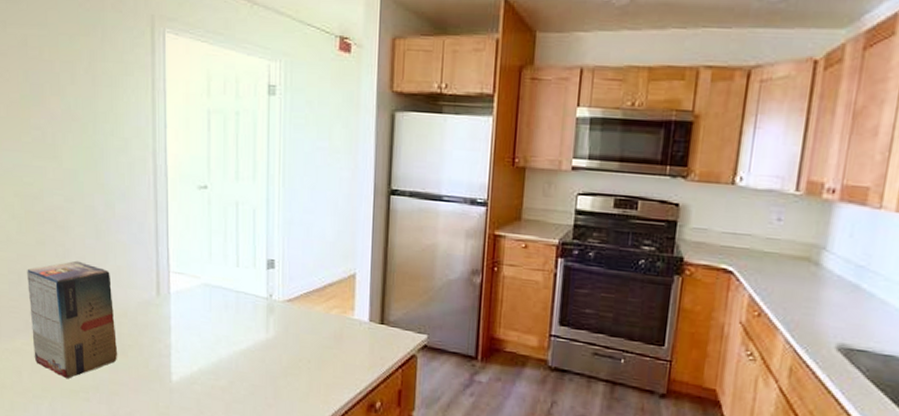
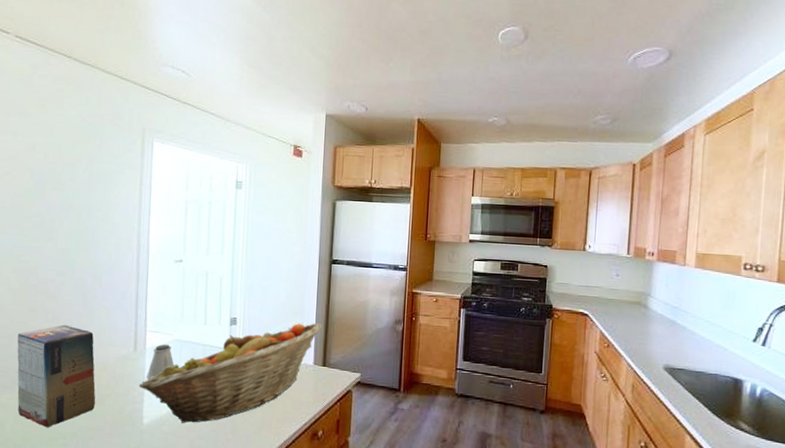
fruit basket: none [164,269,379,384] -> present [138,323,322,423]
saltshaker: none [173,288,203,330] -> present [147,344,174,380]

